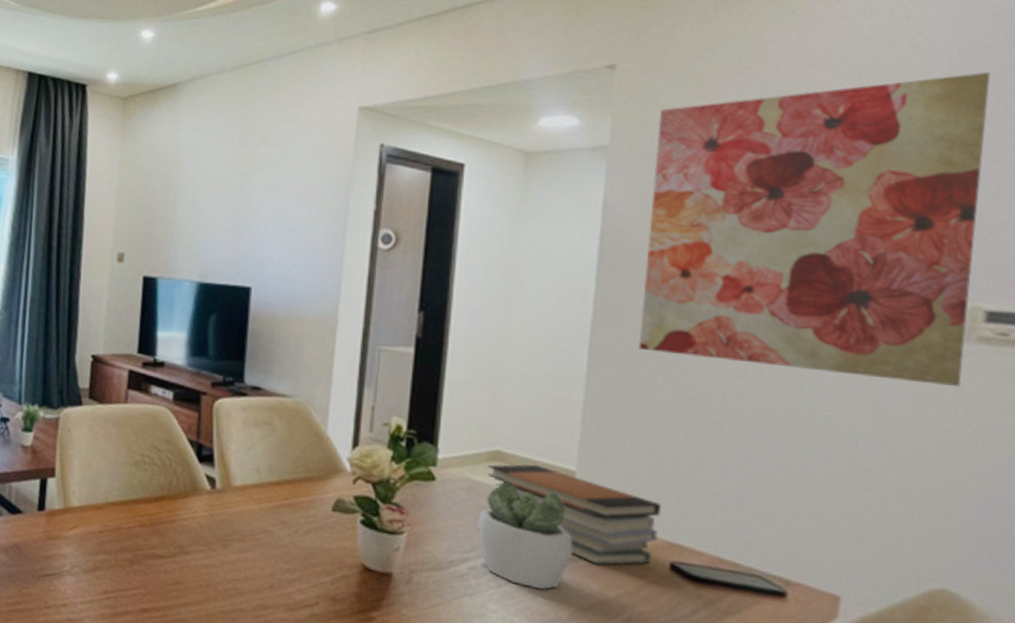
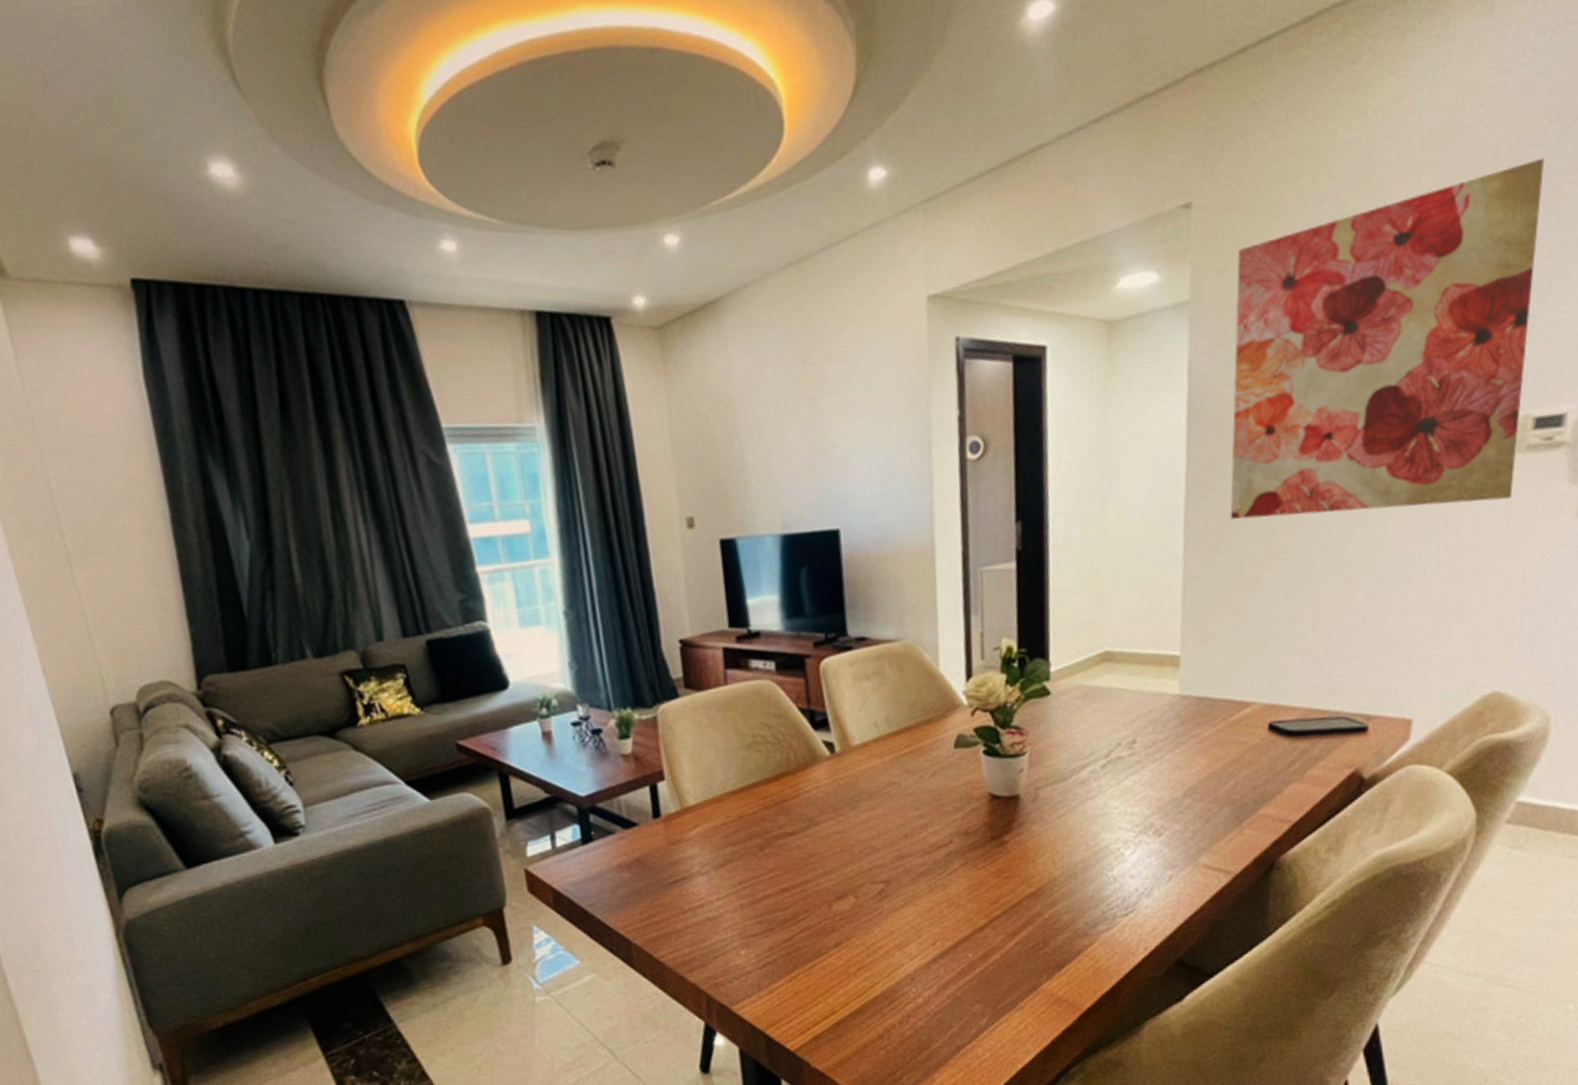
succulent plant: present [477,480,572,590] -> none [1093,679,1182,777]
book stack: present [487,463,662,566] -> none [1098,657,1259,741]

